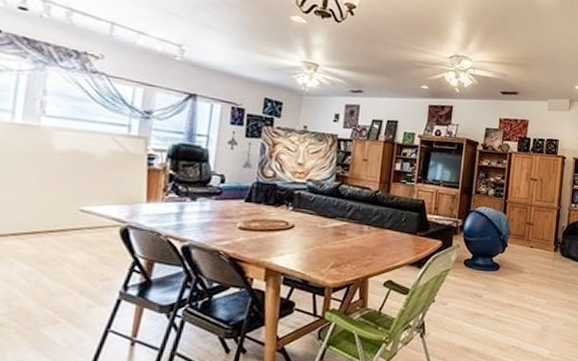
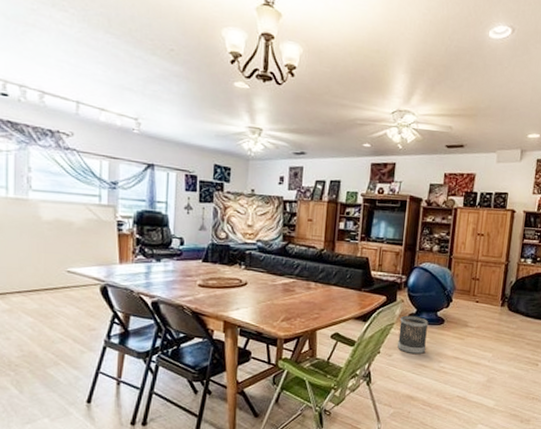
wastebasket: none [453,261,485,303] -> present [398,315,429,355]

